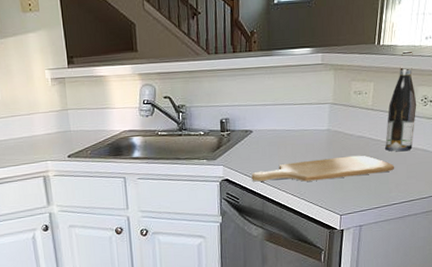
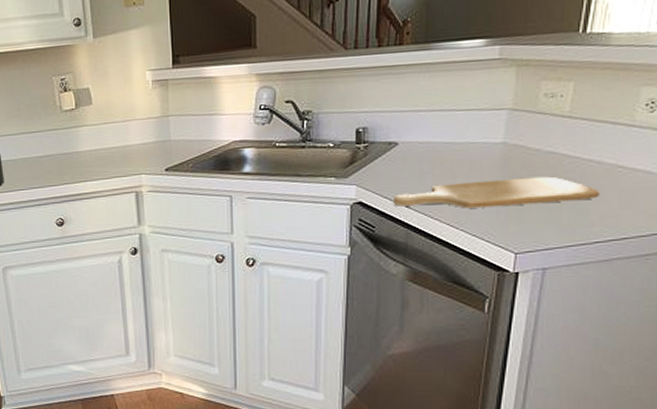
wine bottle: present [385,51,417,152] -> none [587,39,639,173]

